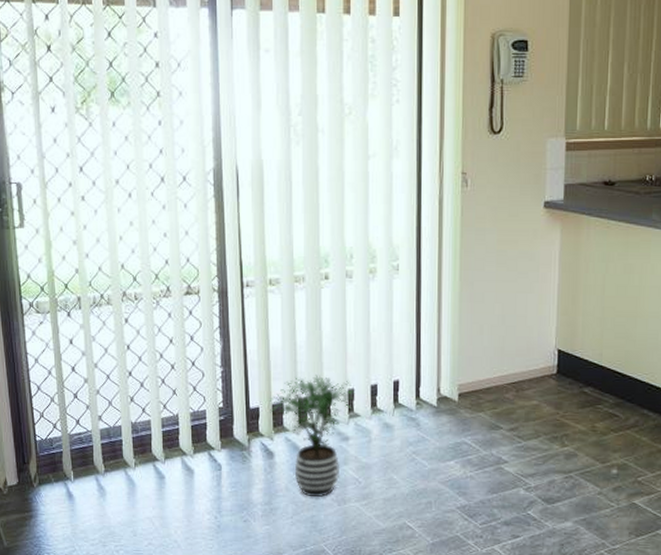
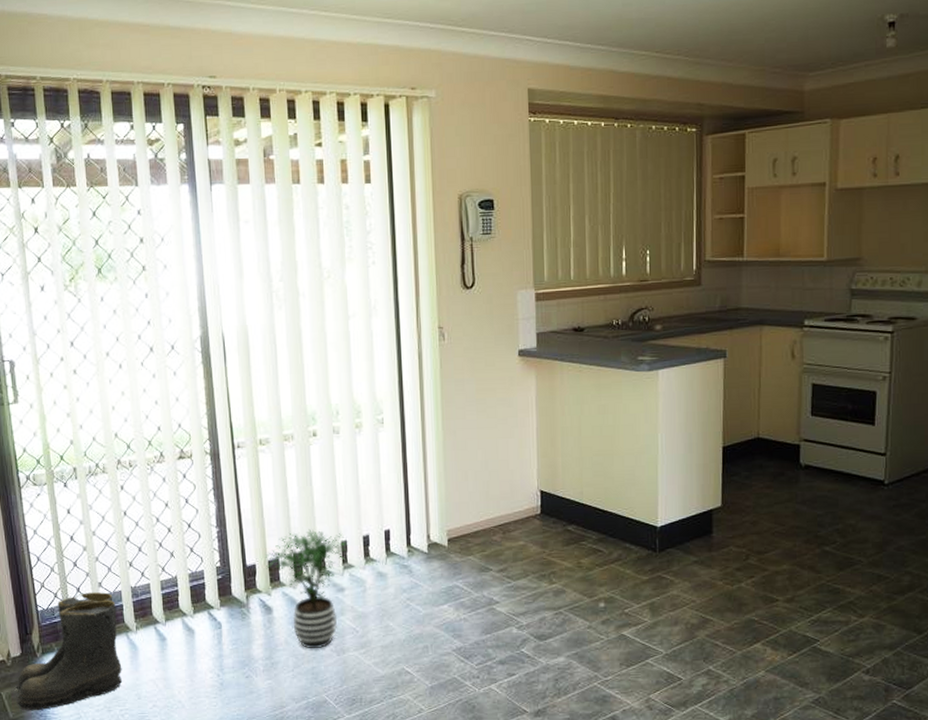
boots: none [10,425,119,541] -> present [14,592,123,711]

